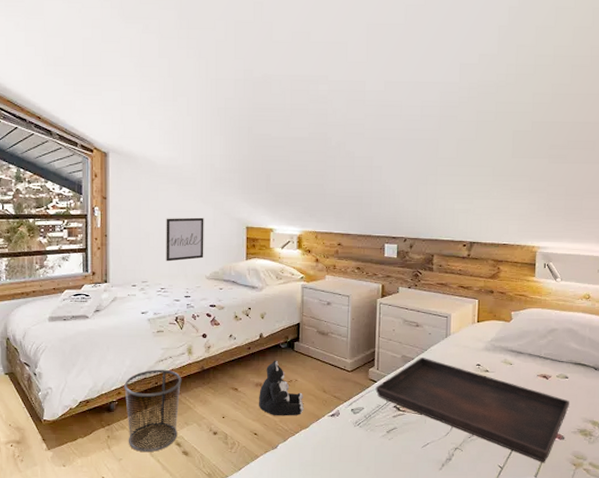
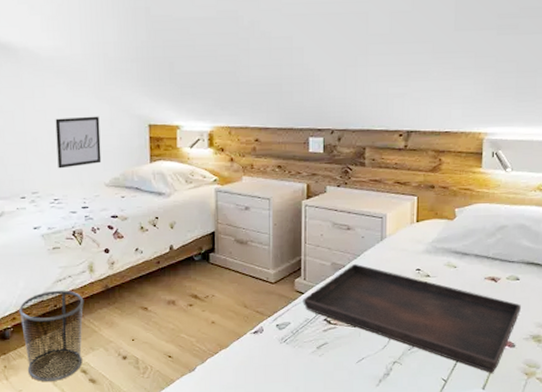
plush toy: present [259,360,304,416] -> none [172,274,223,336]

